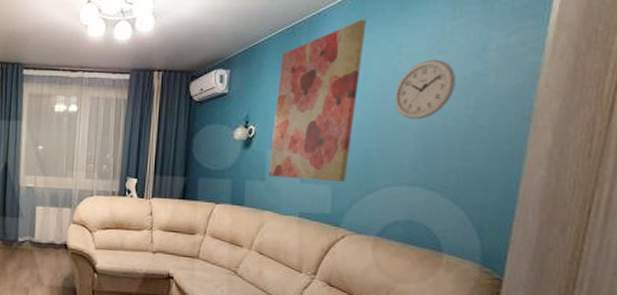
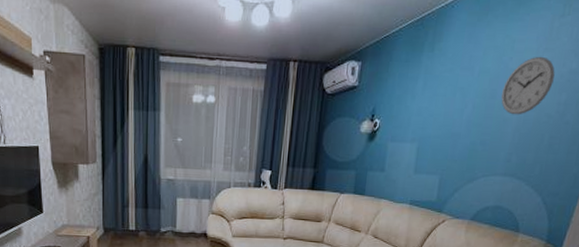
wall art: present [268,19,366,182] -> none [387,12,489,172]

